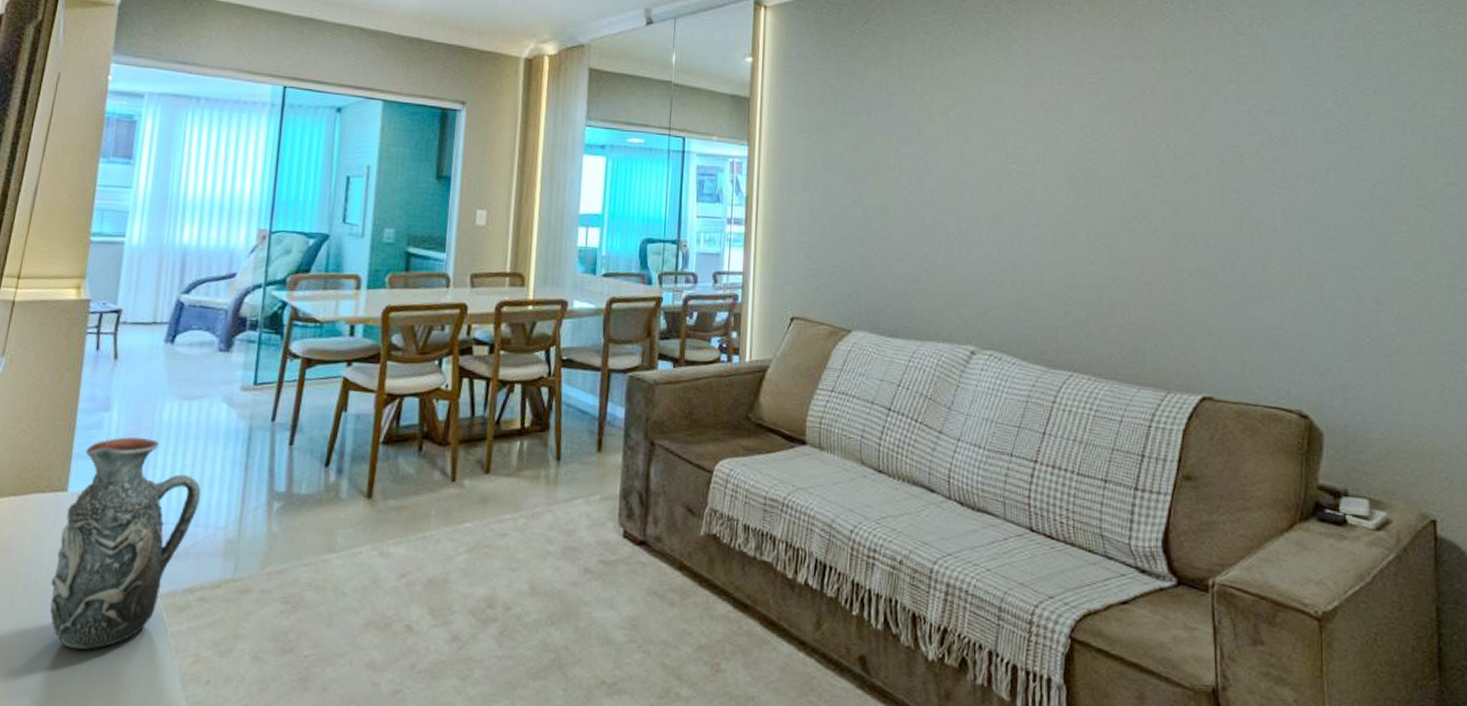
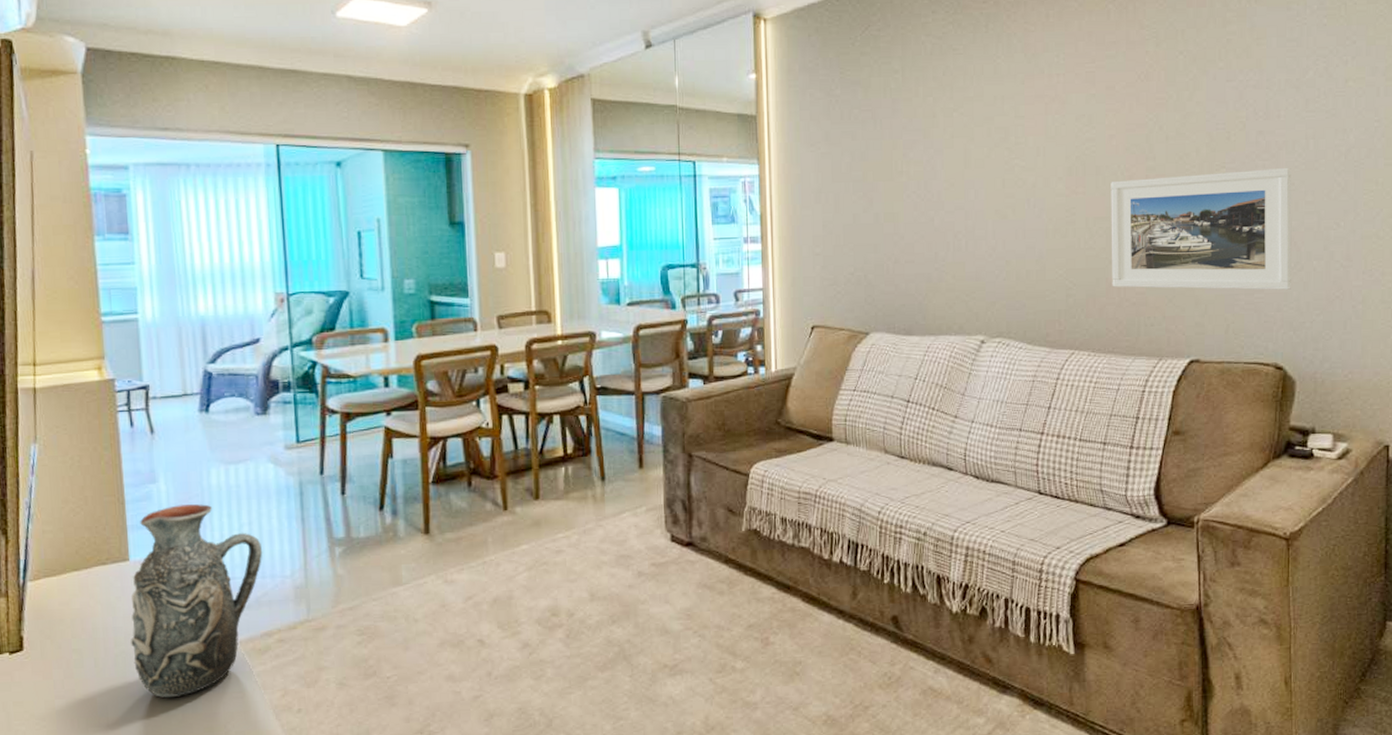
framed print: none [1114,195,1315,331] -> present [1111,167,1292,291]

